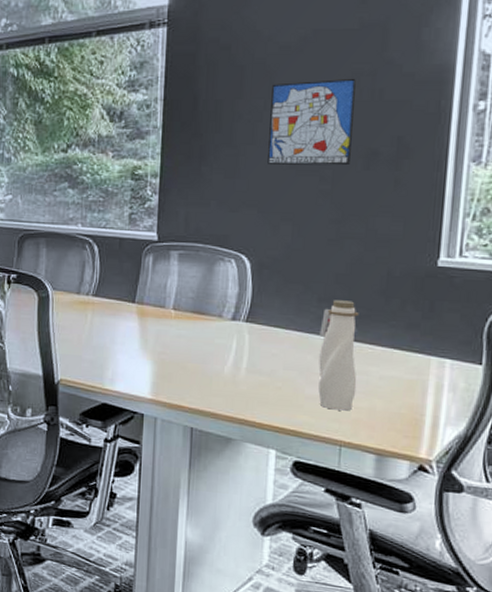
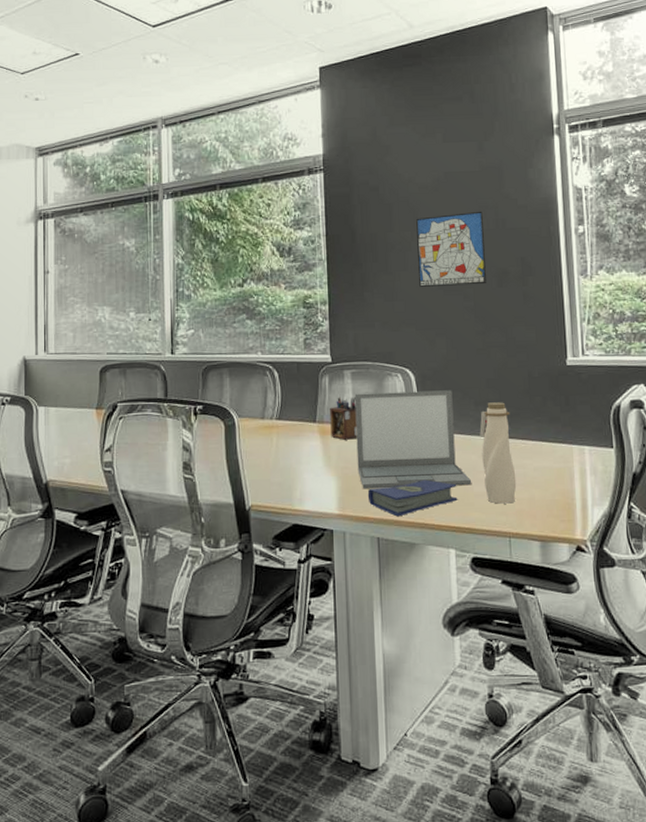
desk organizer: none [150,278,181,325] -> present [330,397,357,440]
laptop: none [176,276,304,386] -> present [354,390,472,490]
hardcover book: none [184,374,286,410] -> present [367,479,458,517]

